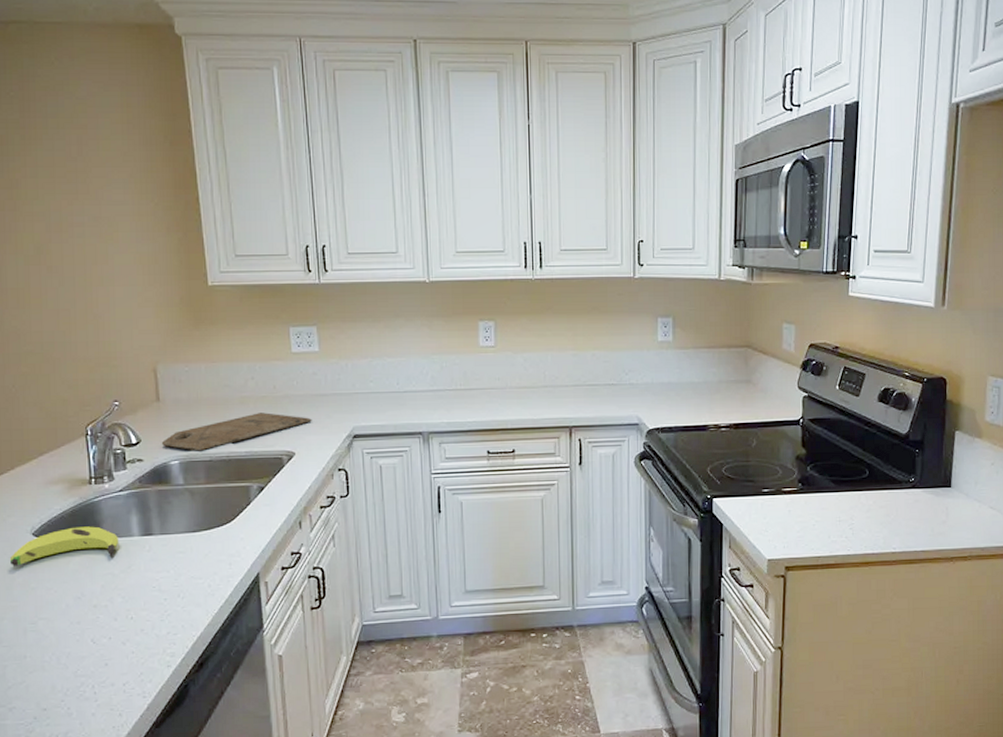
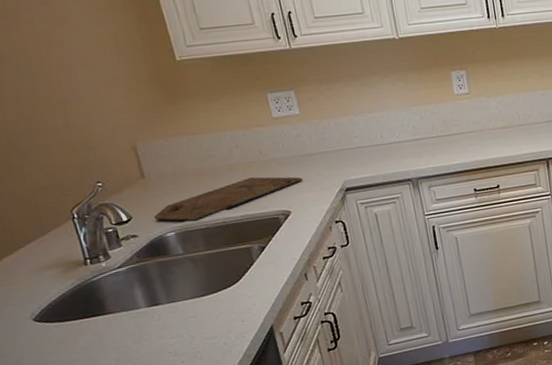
banana: present [9,526,119,566] -> none [13,304,127,353]

